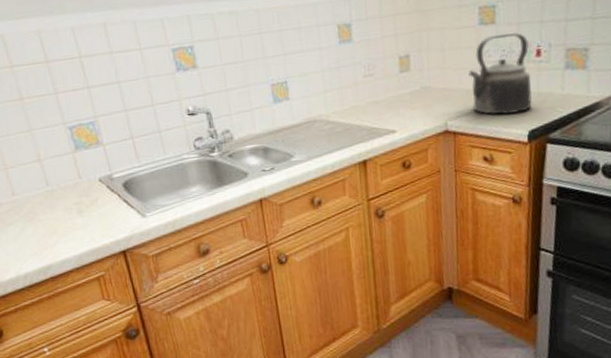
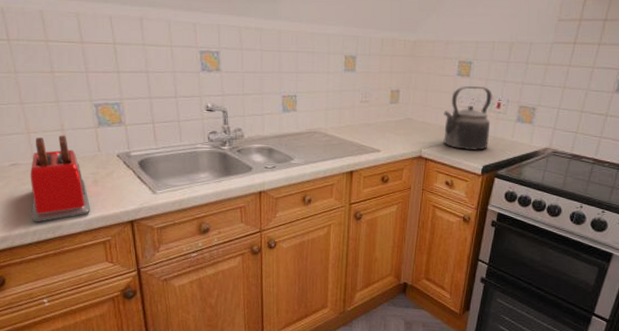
toaster: none [12,165,79,265] -> present [30,135,90,222]

